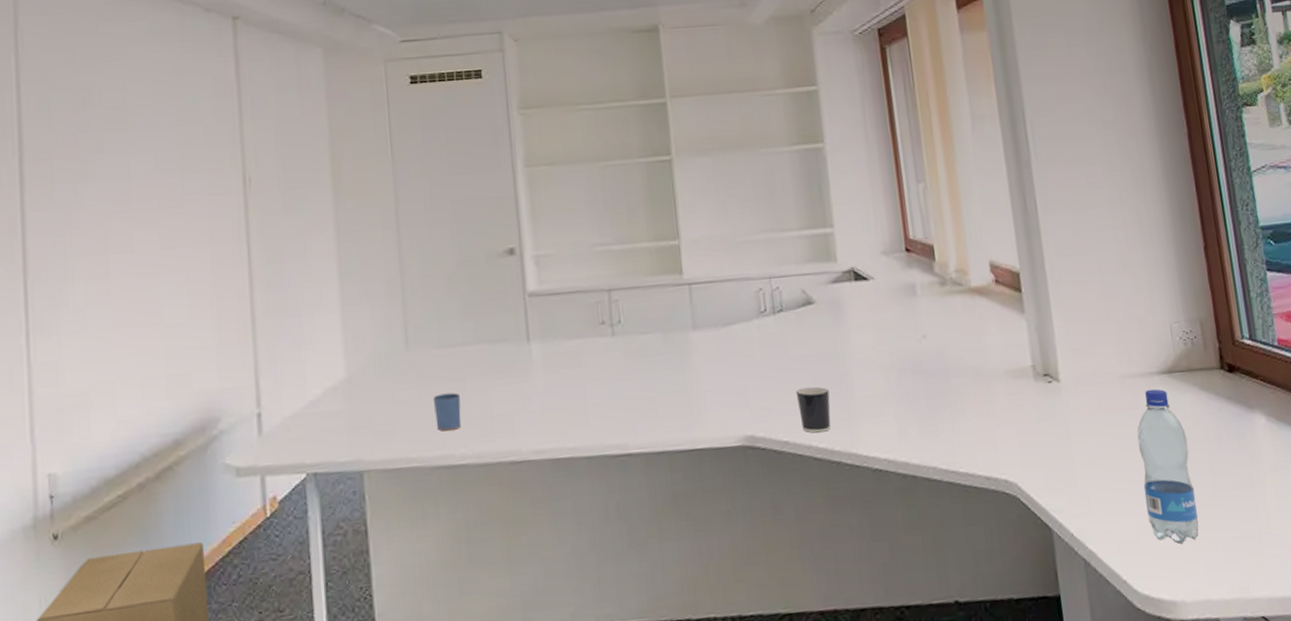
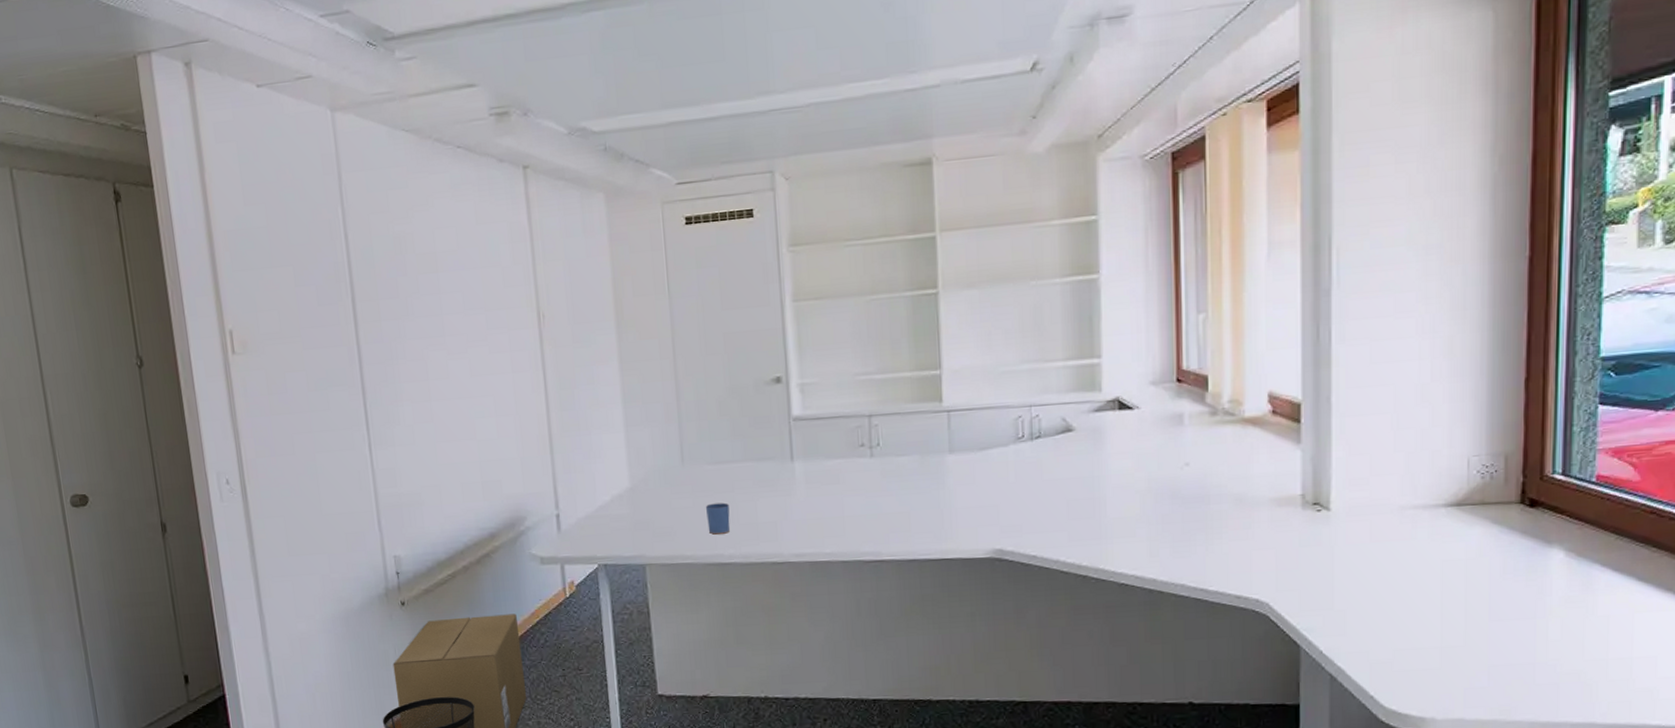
mug: present [795,386,831,434] -> none [1047,507,1082,549]
bottle: present [1137,389,1199,544] -> none [1408,520,1467,667]

